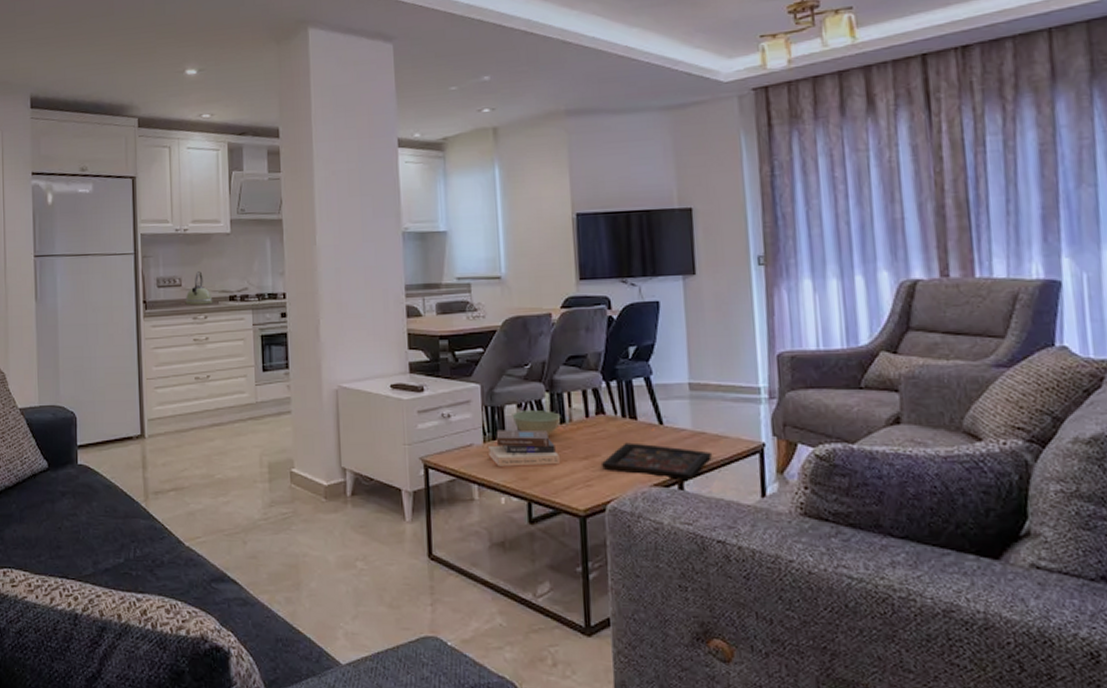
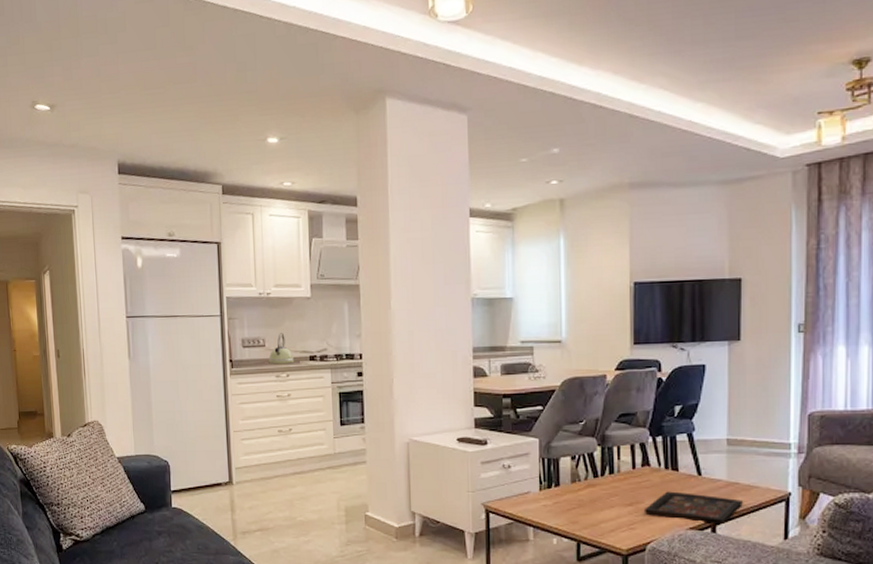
books: present [487,429,561,467] -> none [543,479,608,512]
bowl: present [512,410,561,437] -> none [566,462,611,486]

